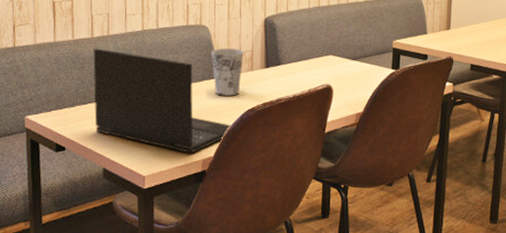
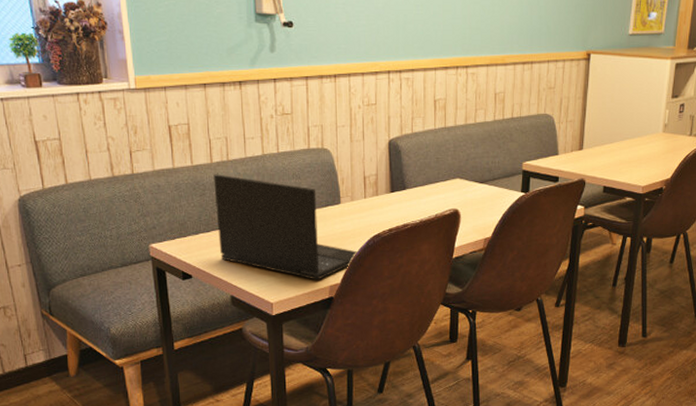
cup: present [212,48,243,97] -> none [335,173,368,223]

